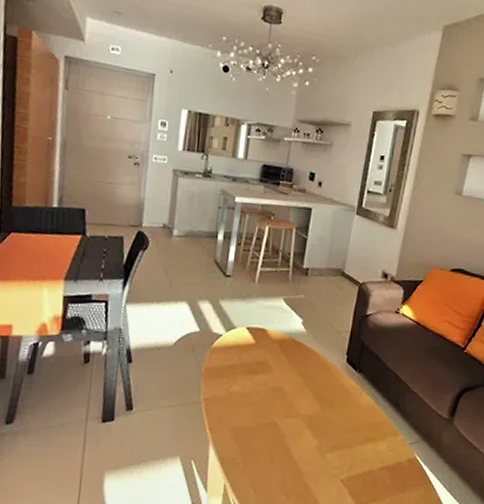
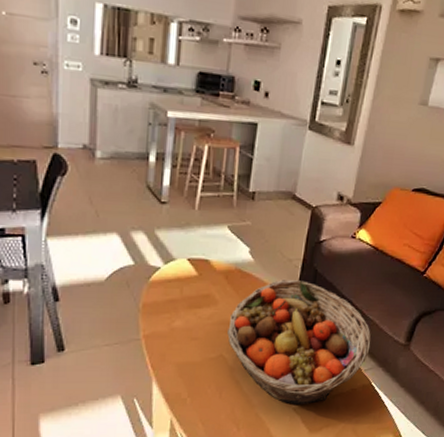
fruit basket: none [280,350,416,476] -> present [227,279,371,405]

